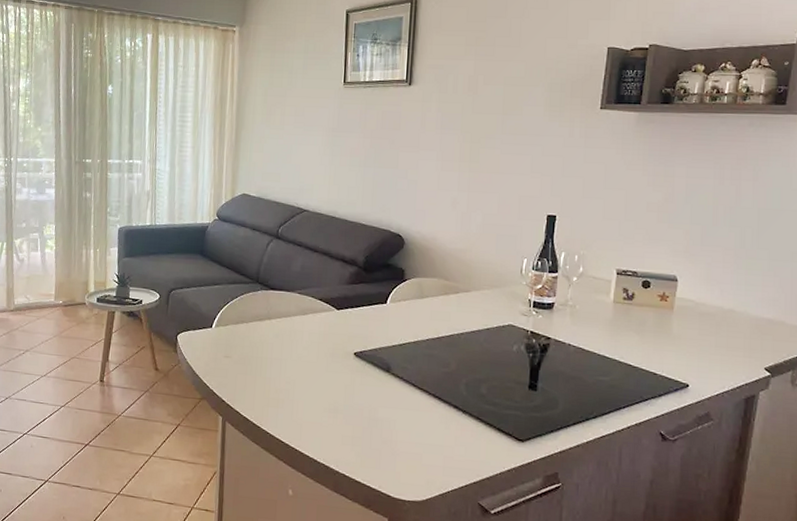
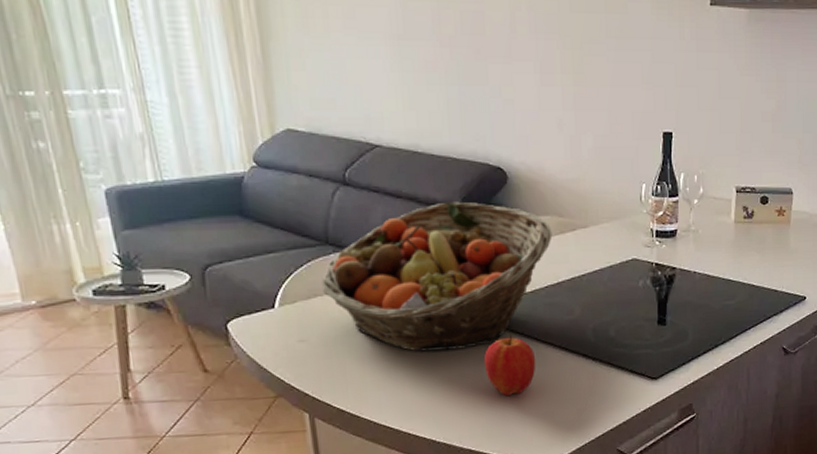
fruit basket: none [248,258,438,384] -> present [321,201,553,352]
apple: none [365,378,411,433] -> present [483,335,536,397]

